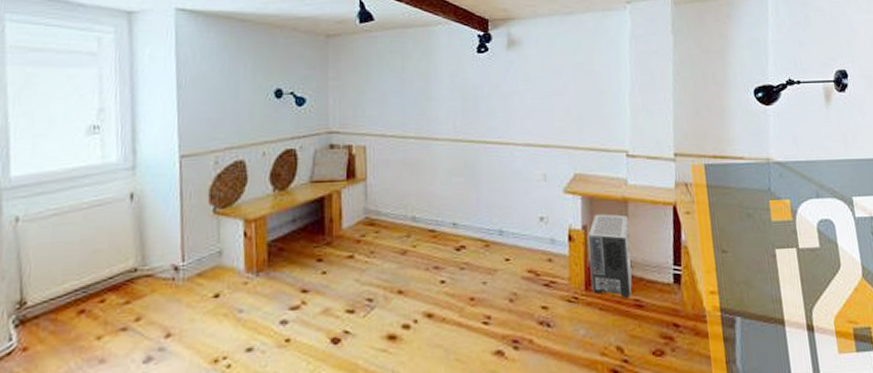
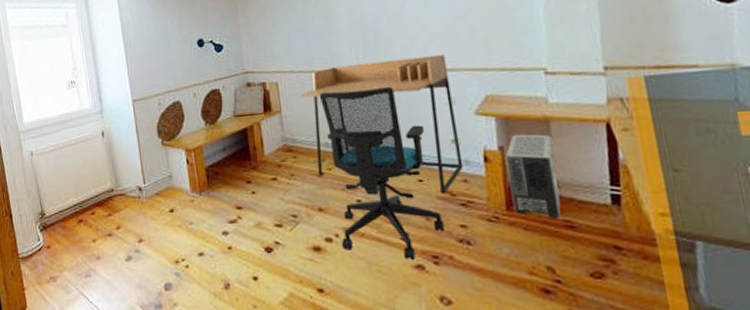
desk: none [389,130,549,274] -> present [299,55,463,195]
office chair: none [410,159,527,347] -> present [319,86,445,261]

